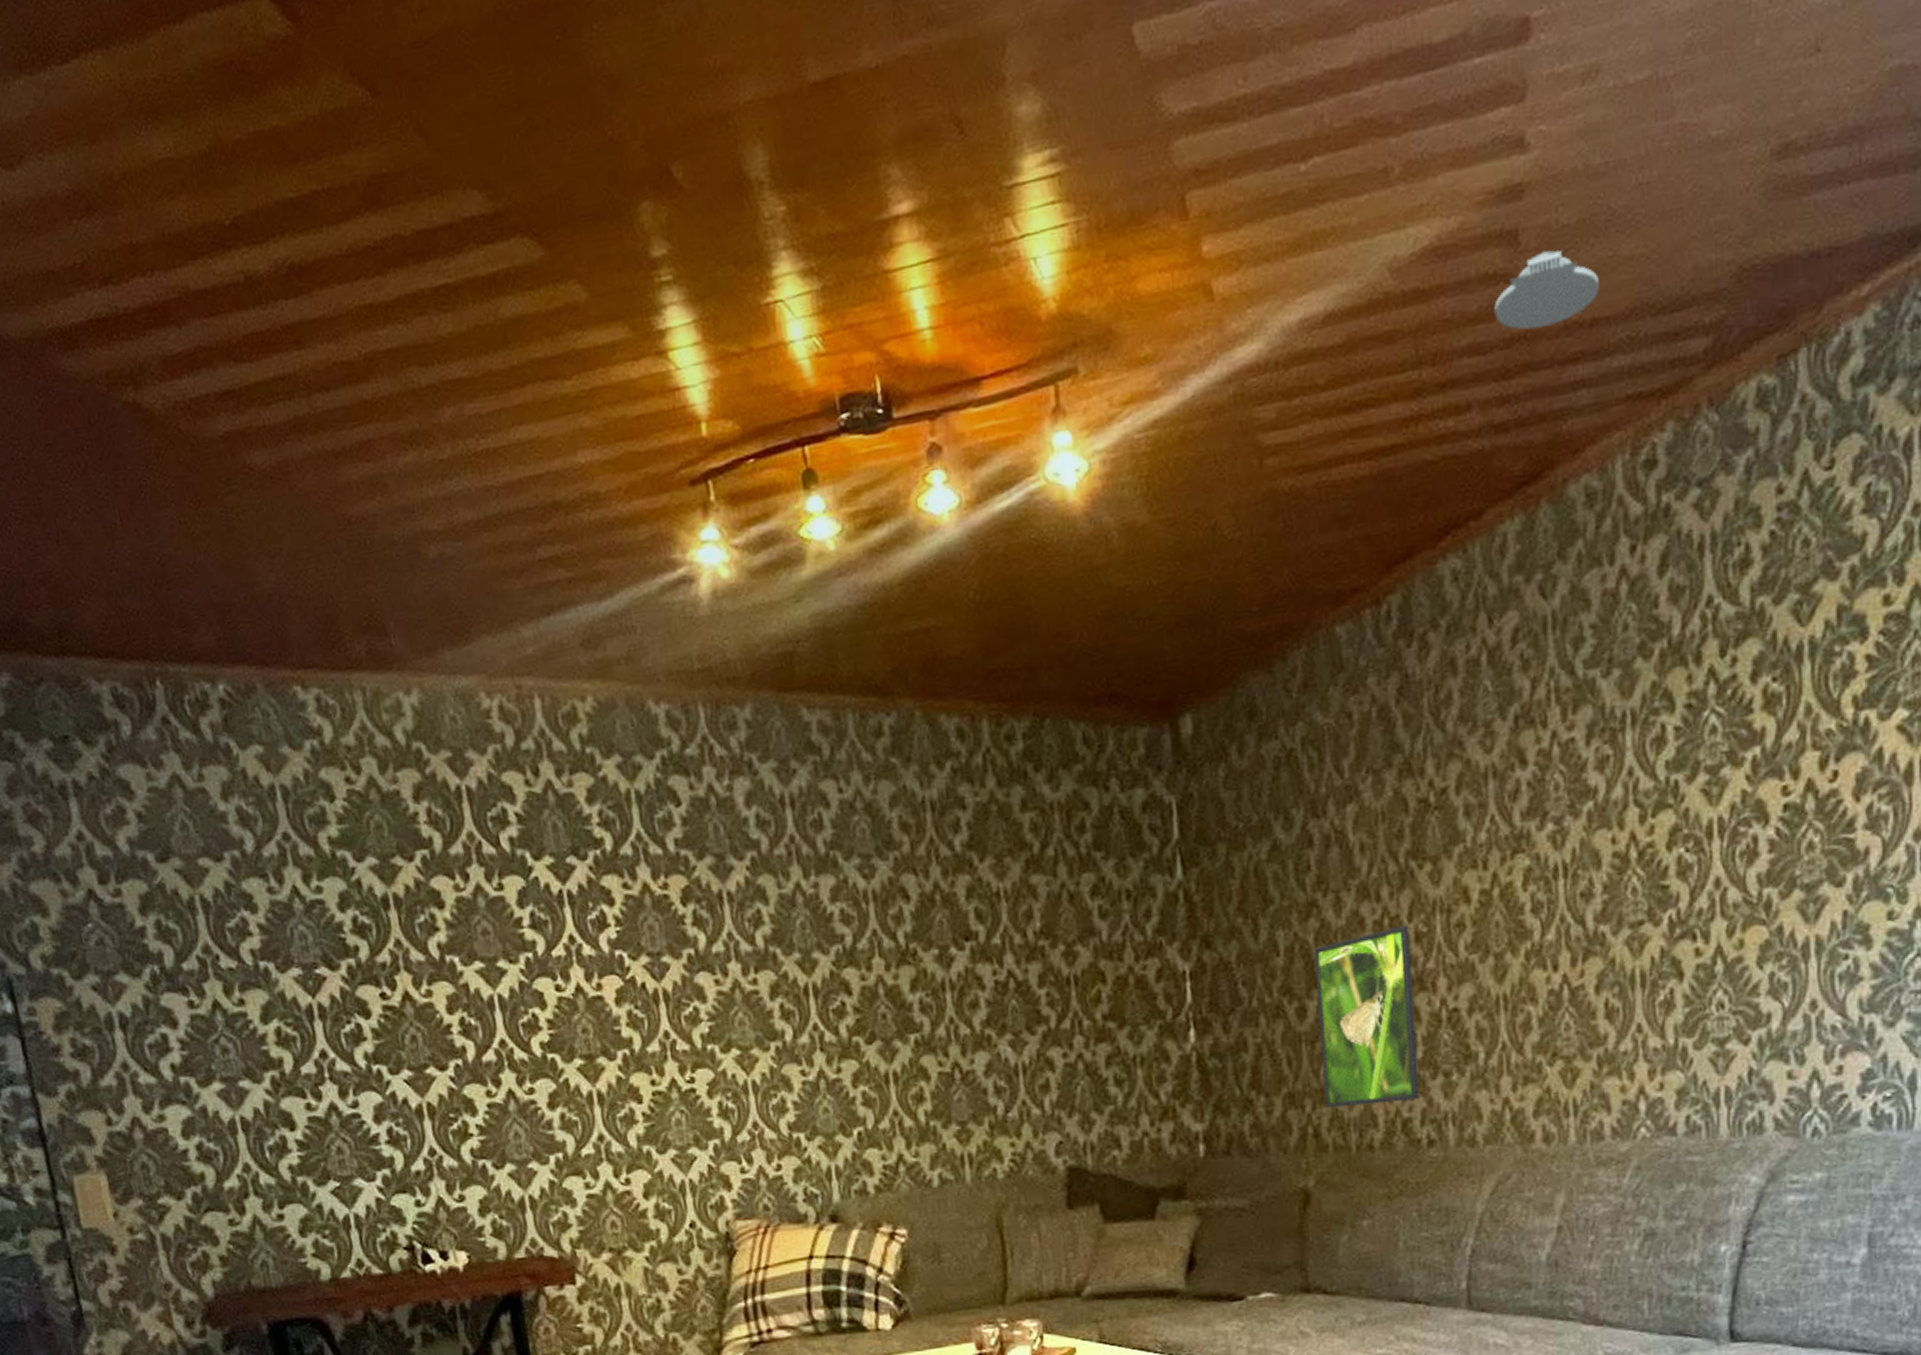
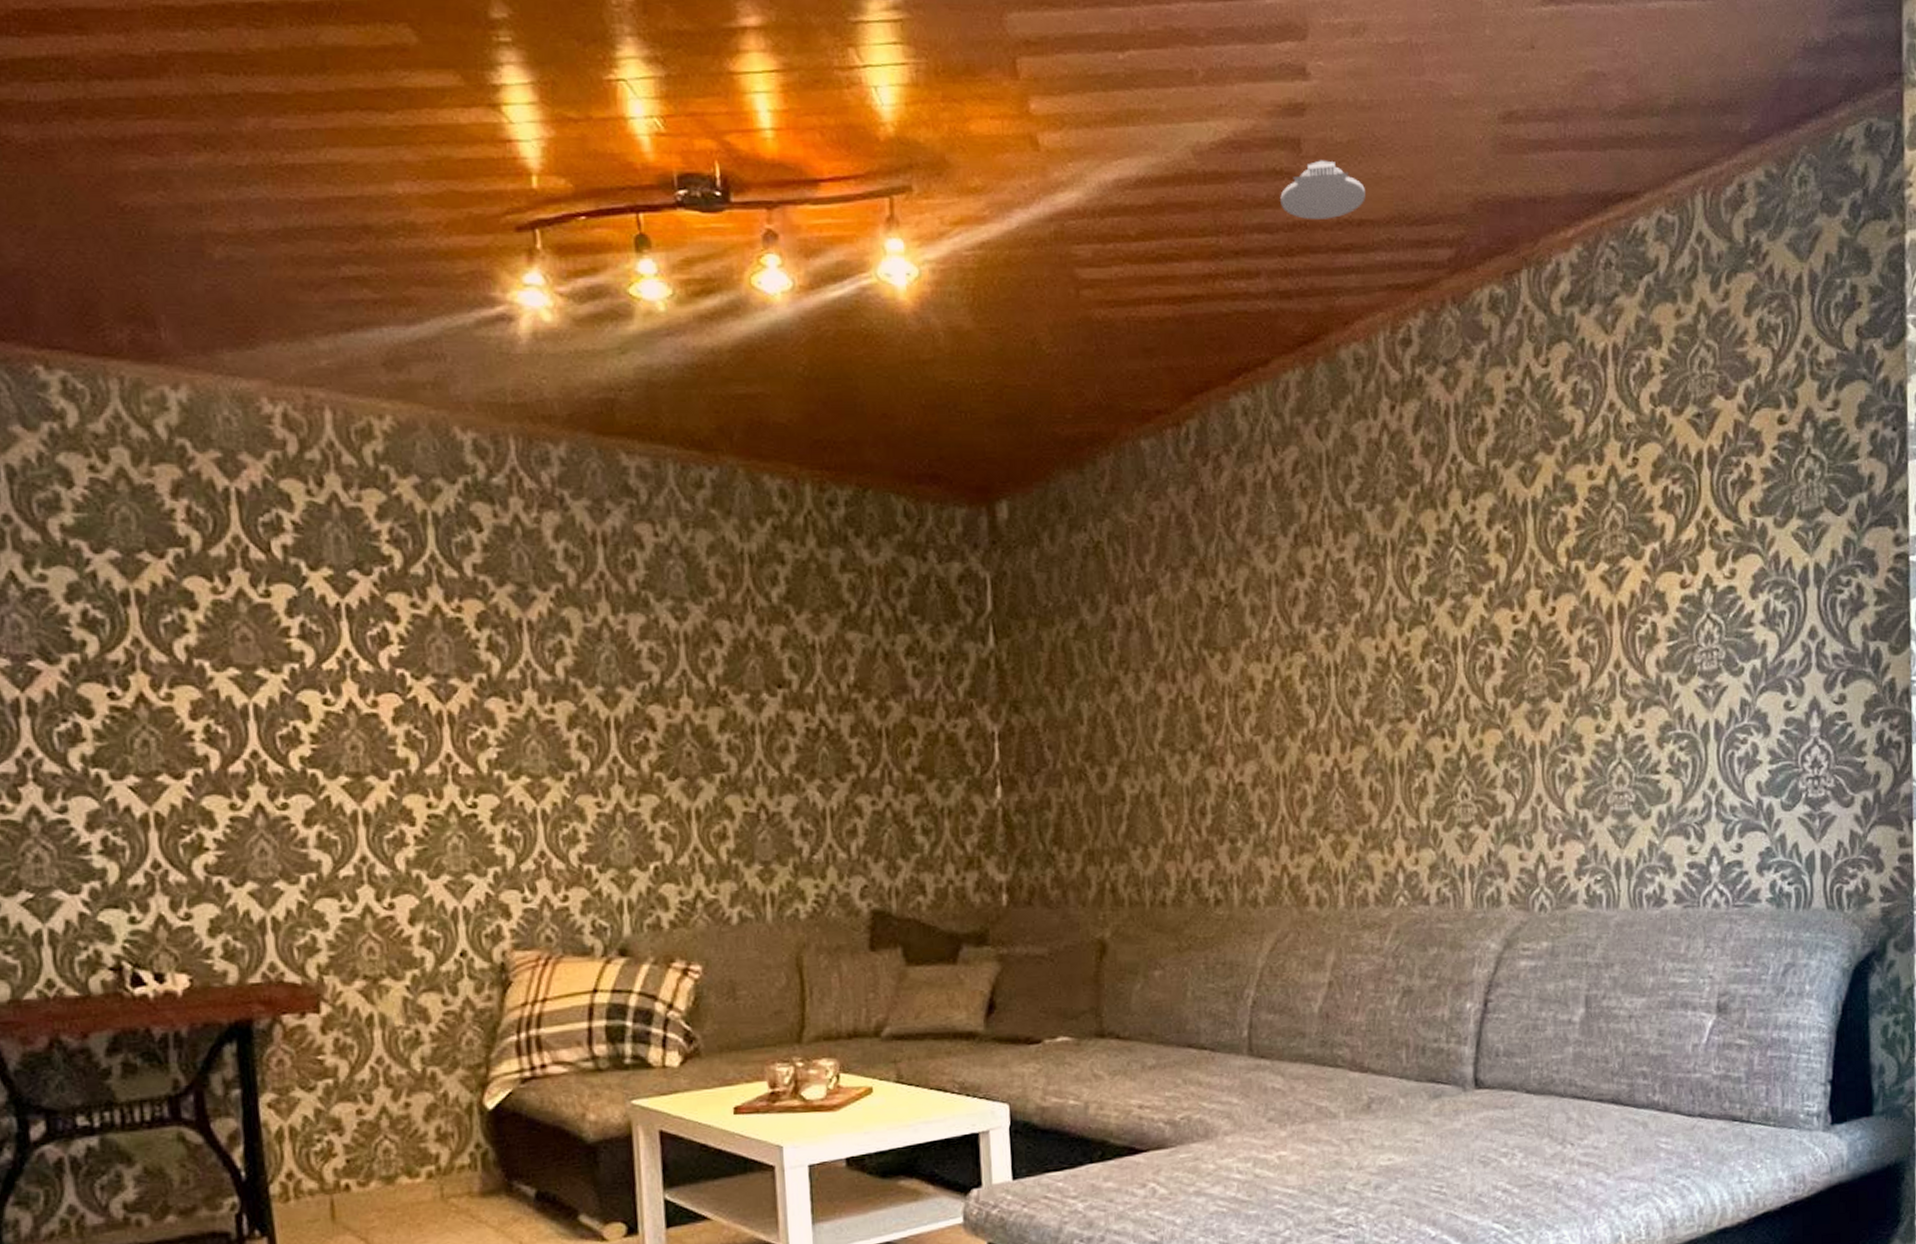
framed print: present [1313,925,1420,1109] -> none [1114,706,1208,866]

